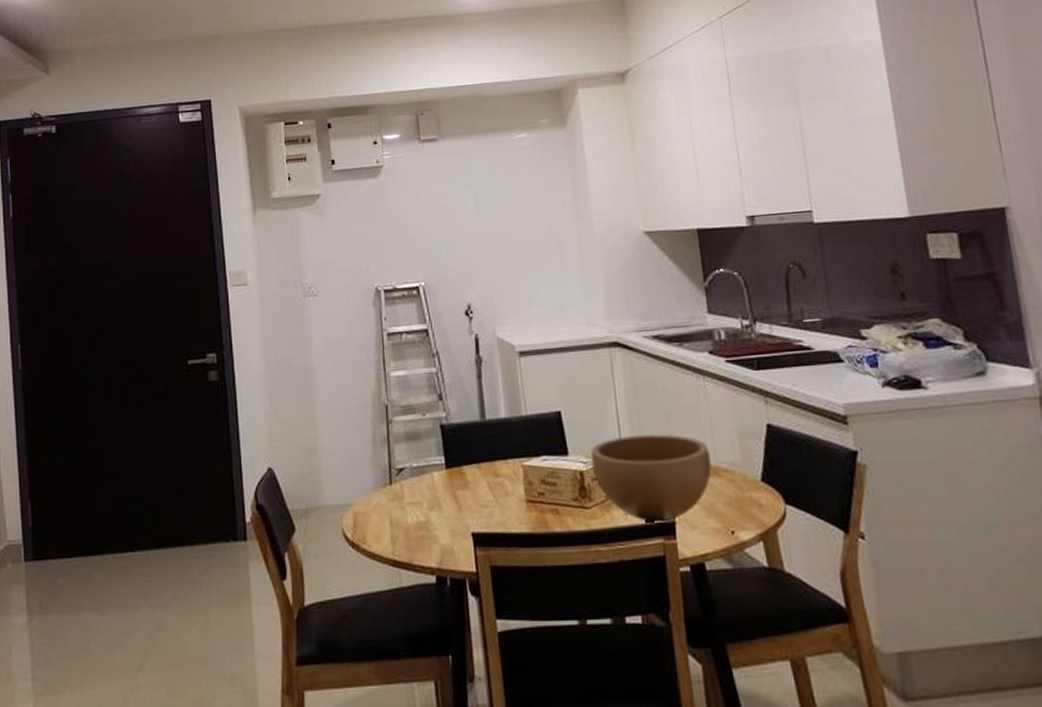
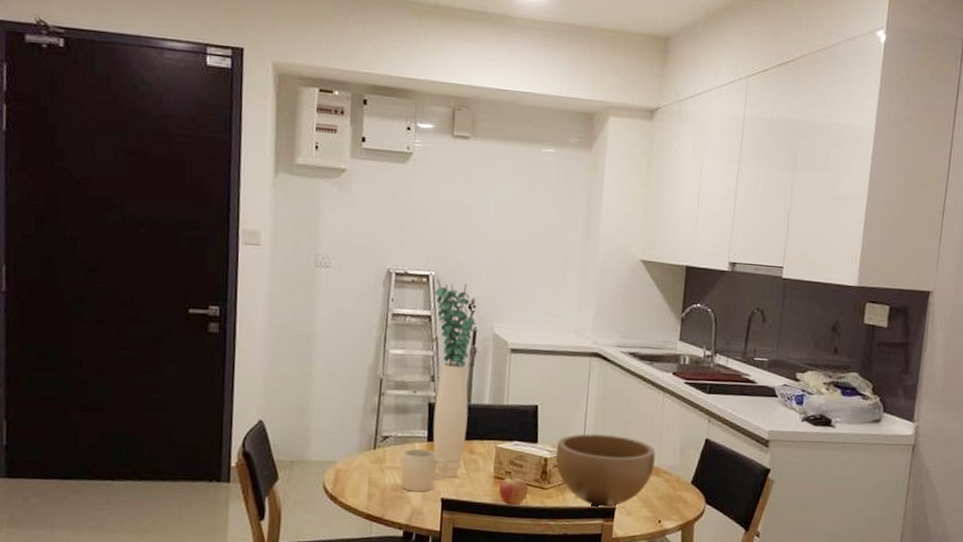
mug: none [421,477,475,529] -> present [400,448,449,492]
vase: none [427,289,488,509] -> present [433,278,476,479]
fruit: none [533,495,569,532] -> present [498,474,528,505]

